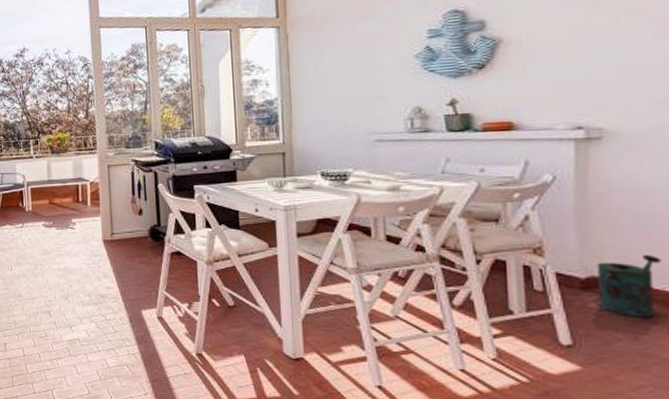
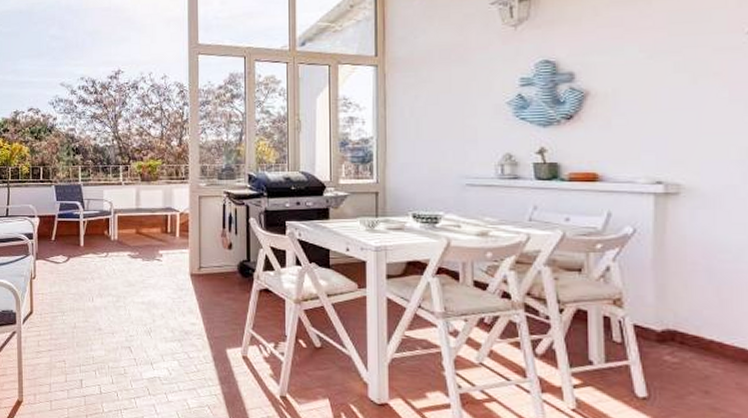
watering can: present [597,254,662,318] -> none [672,309,732,372]

